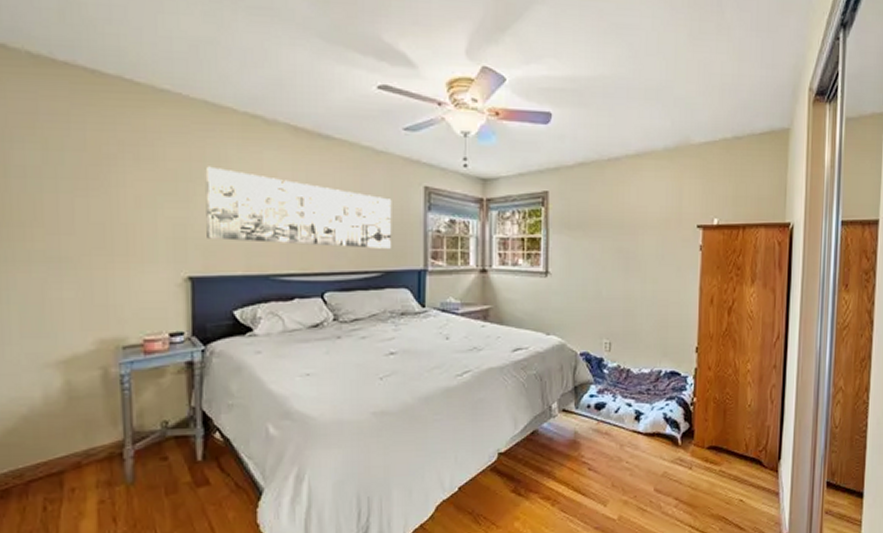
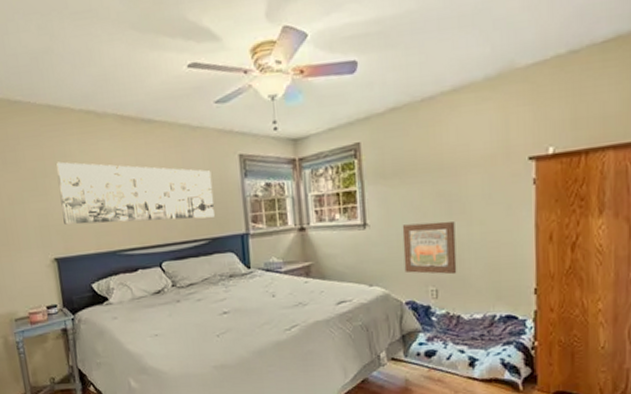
wall art: none [581,276,631,329] -> present [402,221,457,275]

